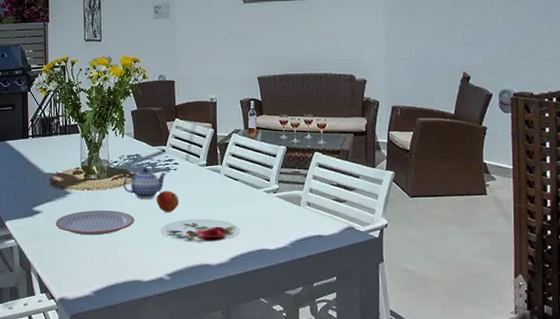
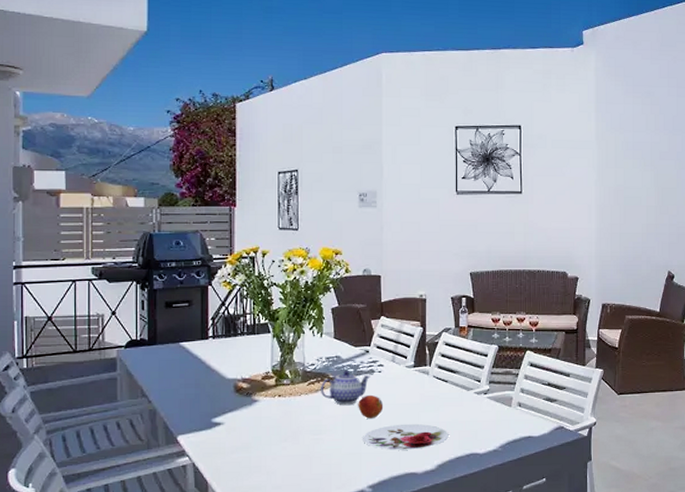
plate: present [56,210,135,236] -> none [240,419,333,448]

